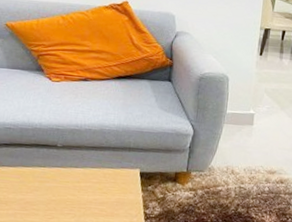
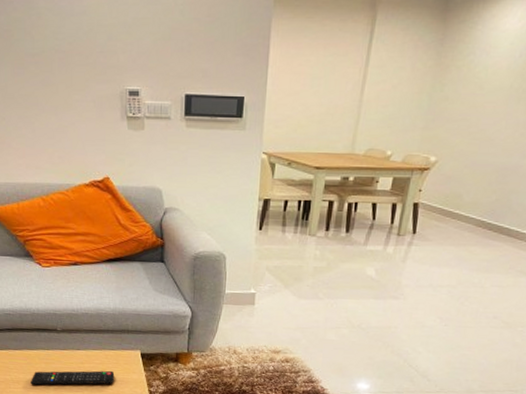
remote control: none [19,190,111,206] -> present [31,370,115,385]

